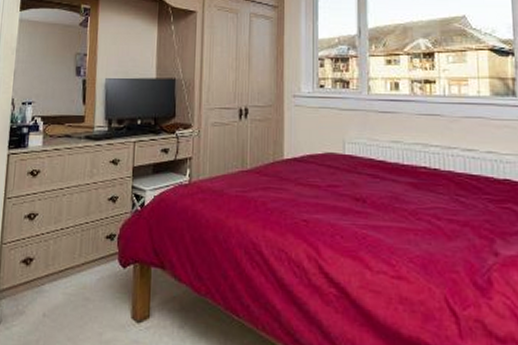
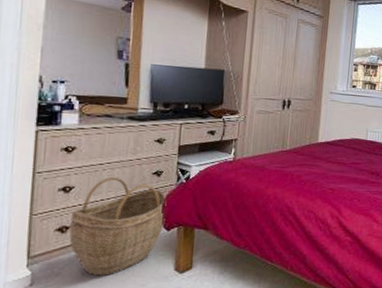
woven basket: none [33,203,122,320] -> present [69,177,167,277]

